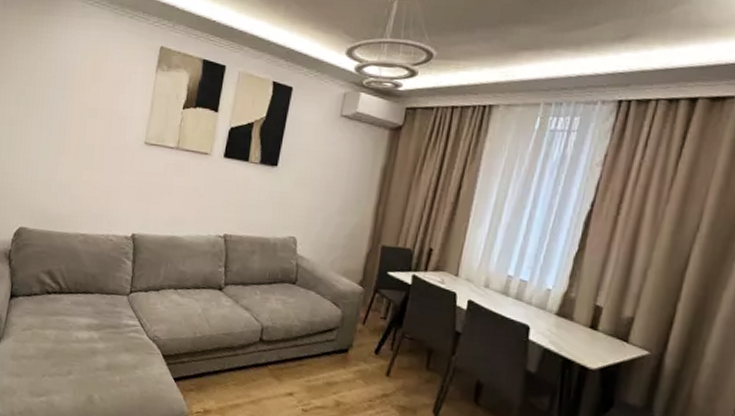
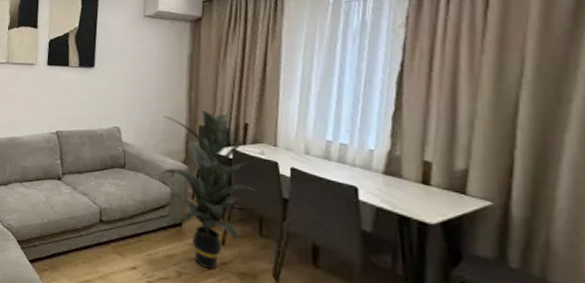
indoor plant: none [332,228,437,401] -> present [160,109,264,270]

